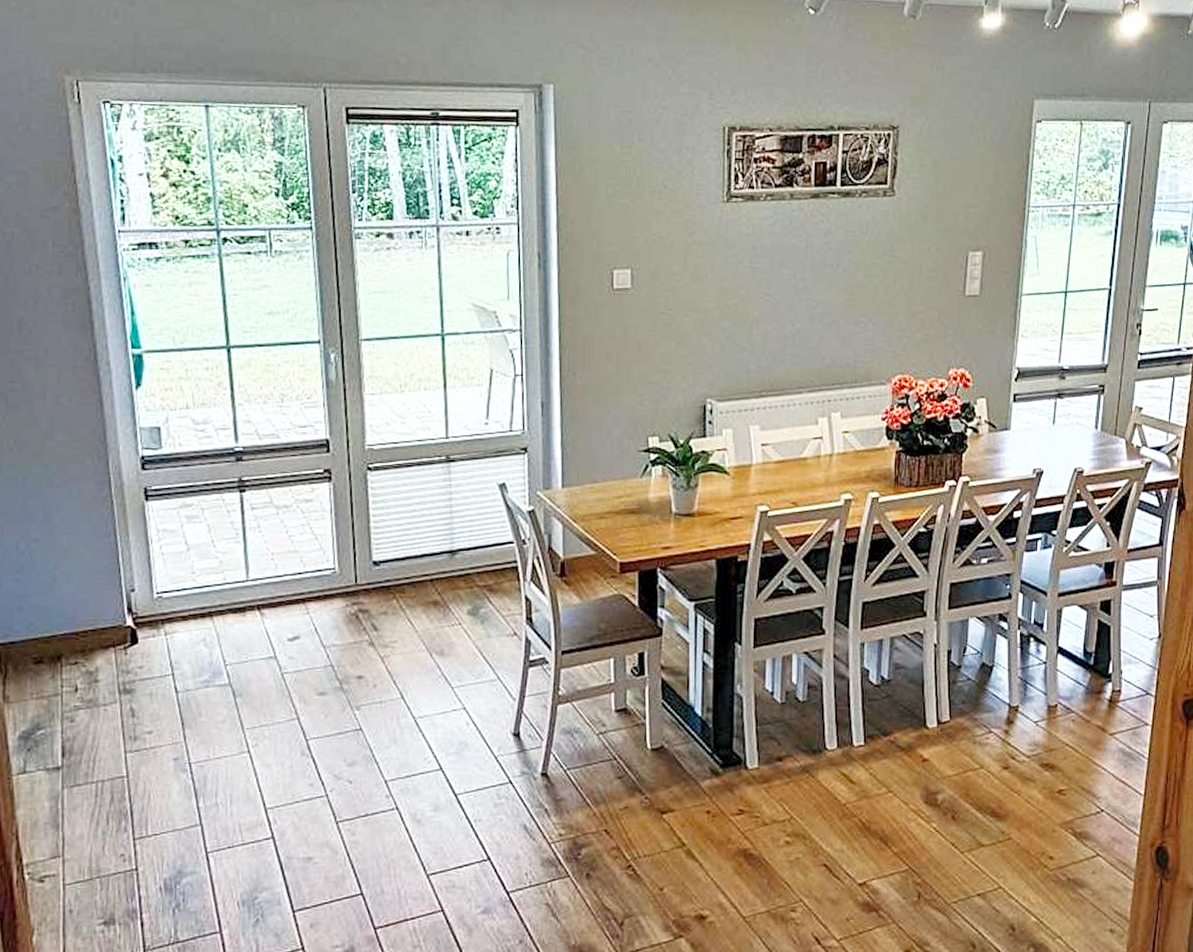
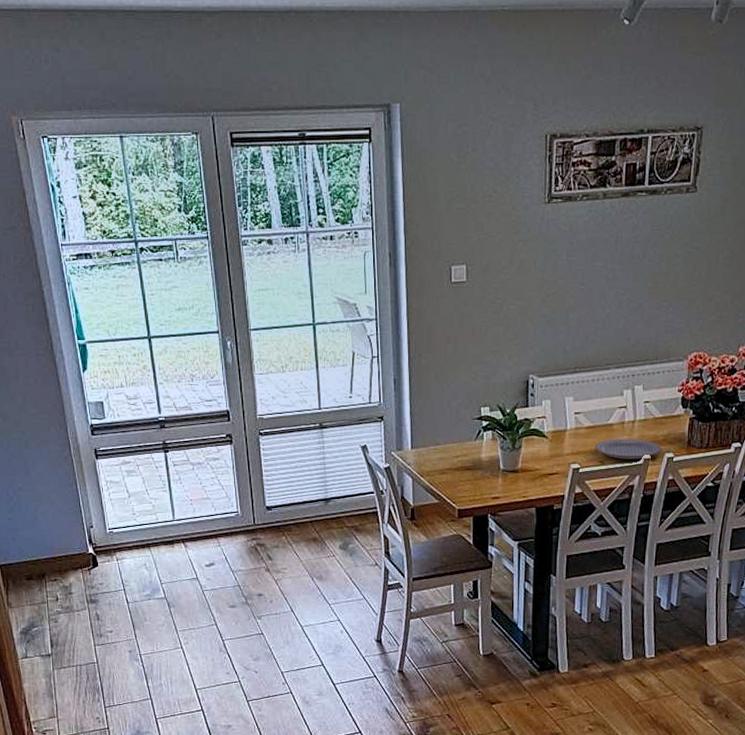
plate: none [786,475,866,500] -> present [595,439,663,459]

